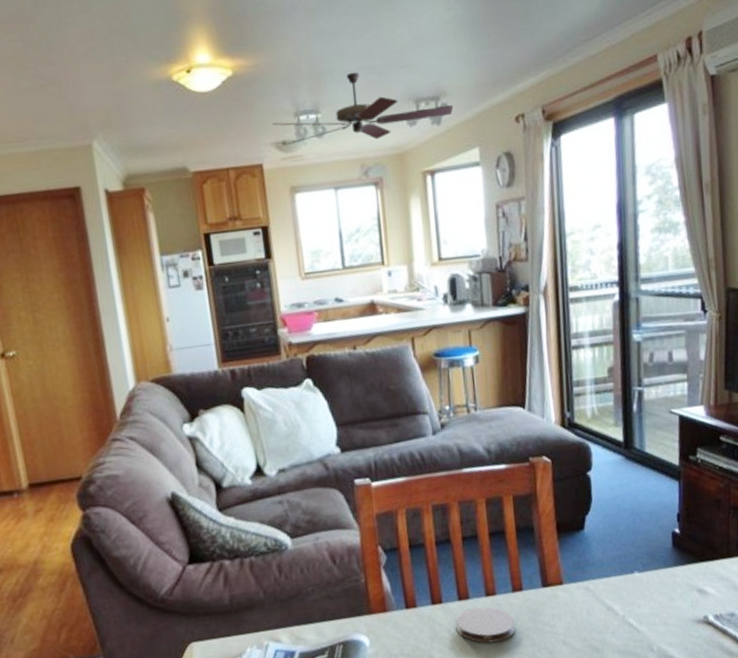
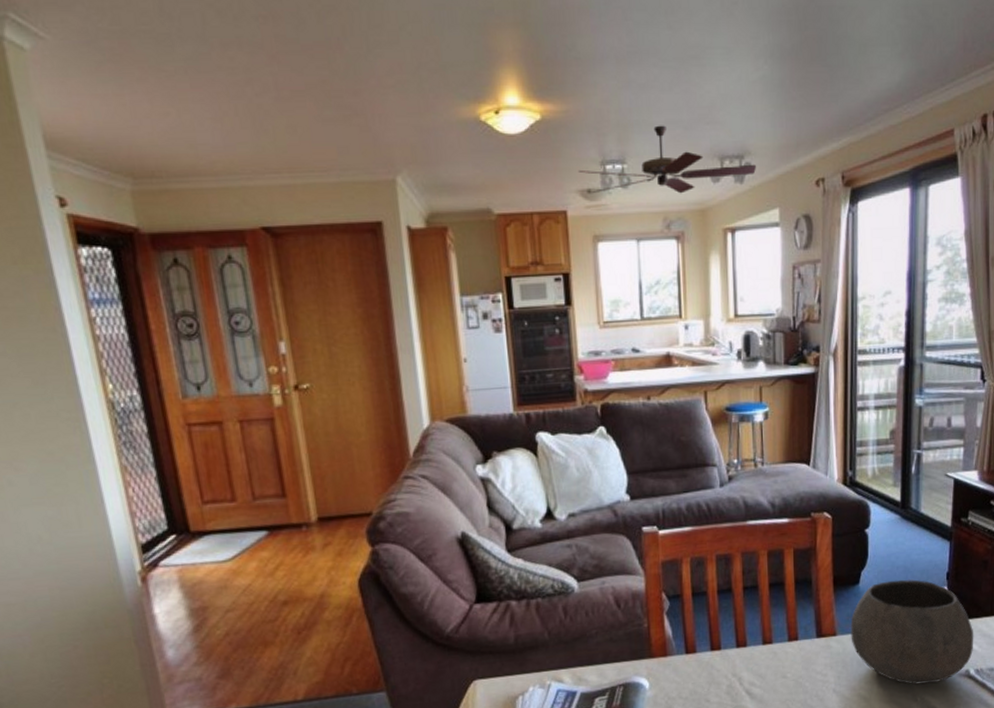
coaster: present [455,607,515,643] -> none [732,654,790,690]
bowl: none [577,522,711,633] -> present [850,579,974,685]

